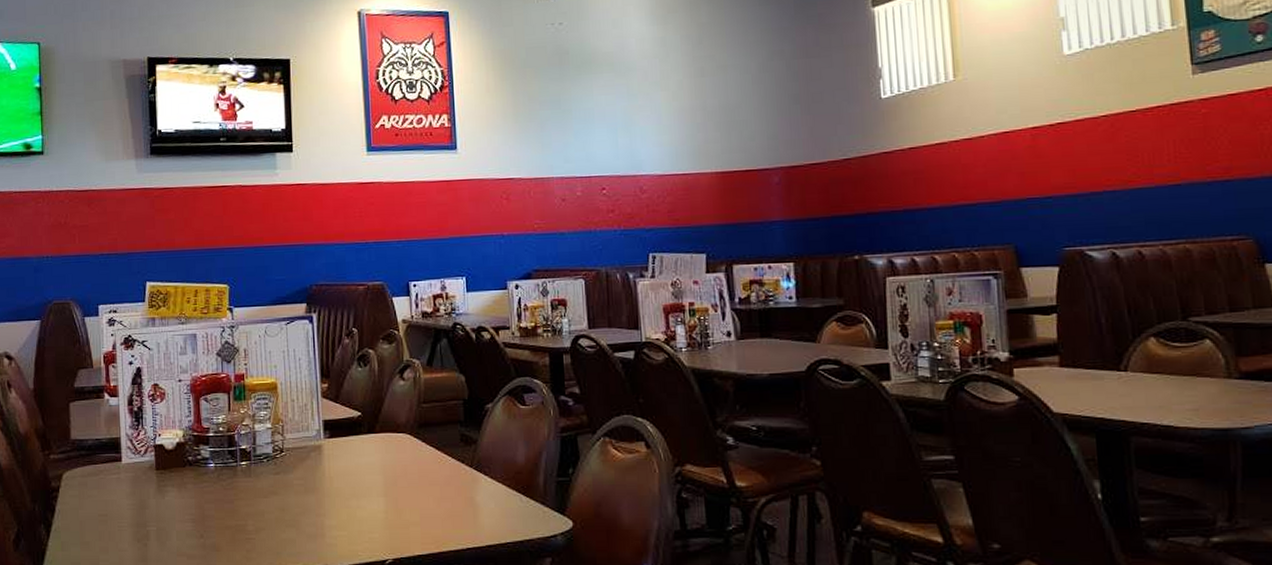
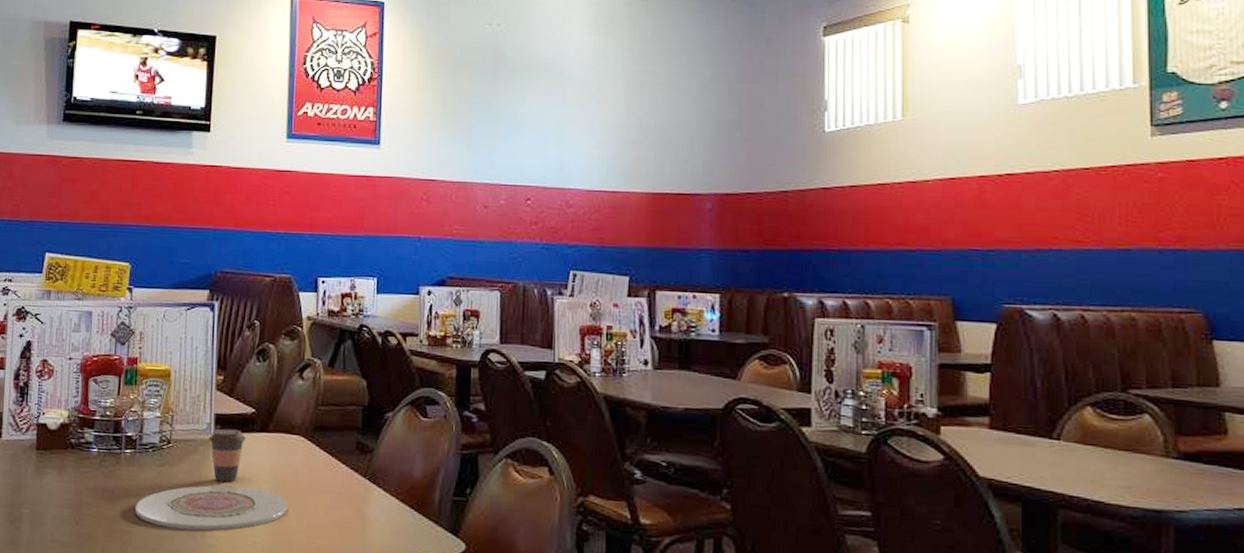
plate: none [256,487,401,532] -> present [135,485,288,531]
coffee cup: none [319,433,355,484] -> present [208,428,246,483]

